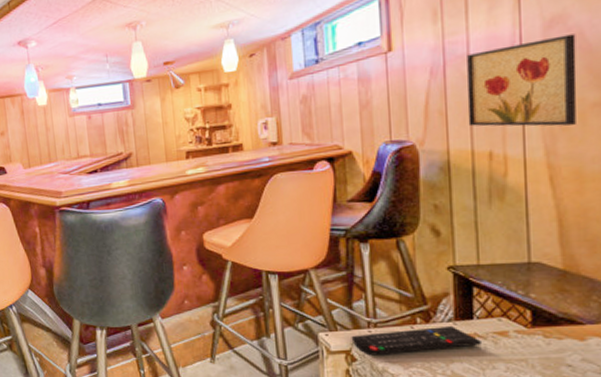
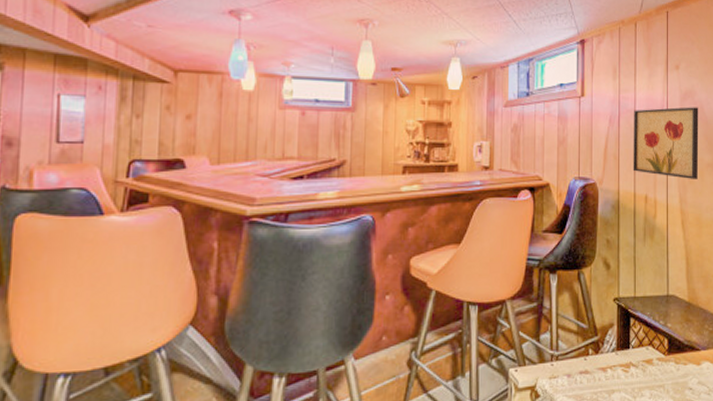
remote control: present [351,325,481,356] -> none [536,355,634,391]

